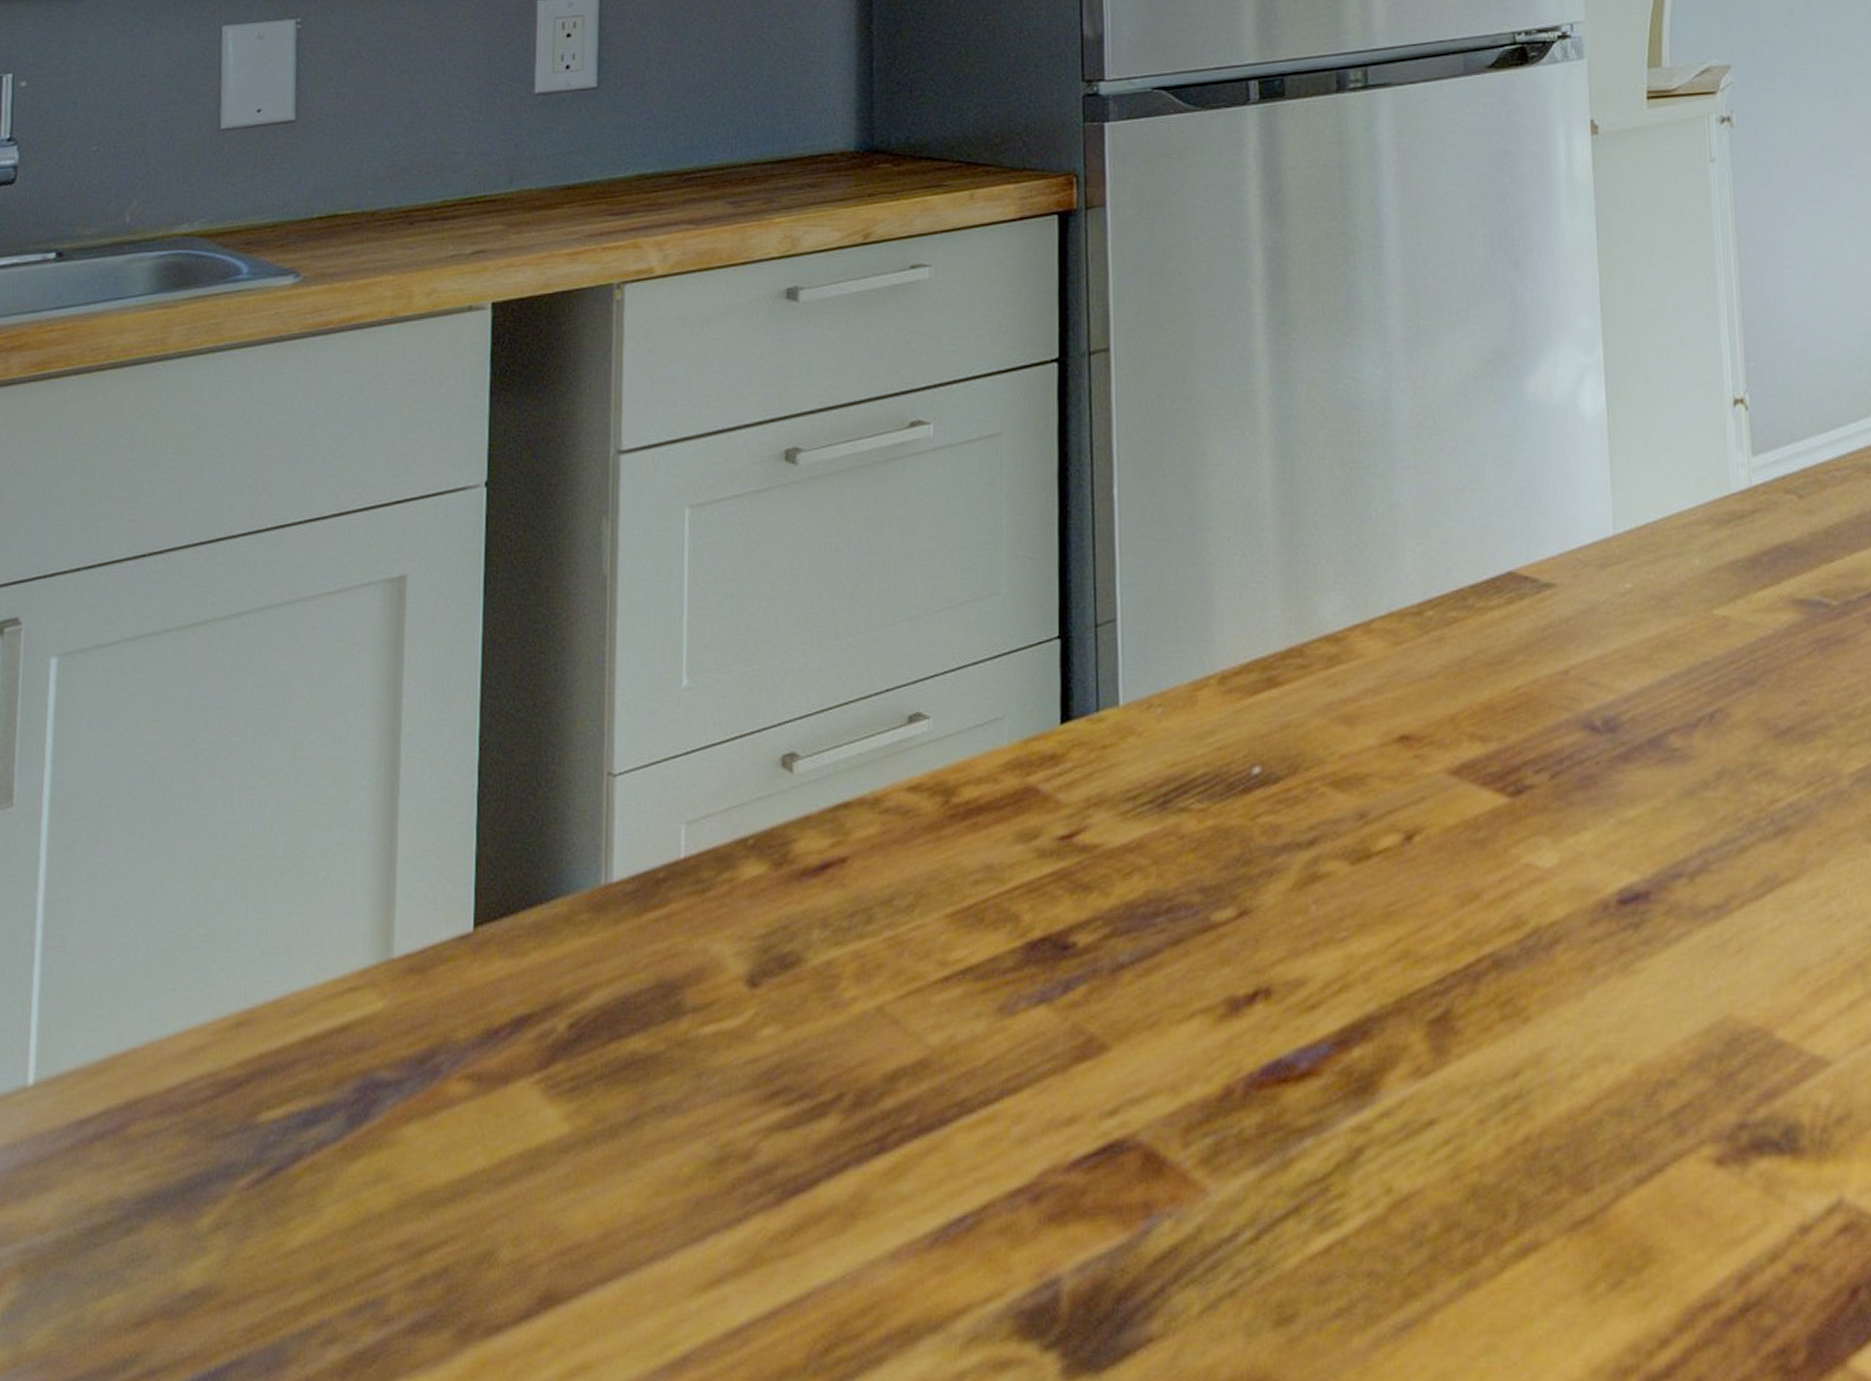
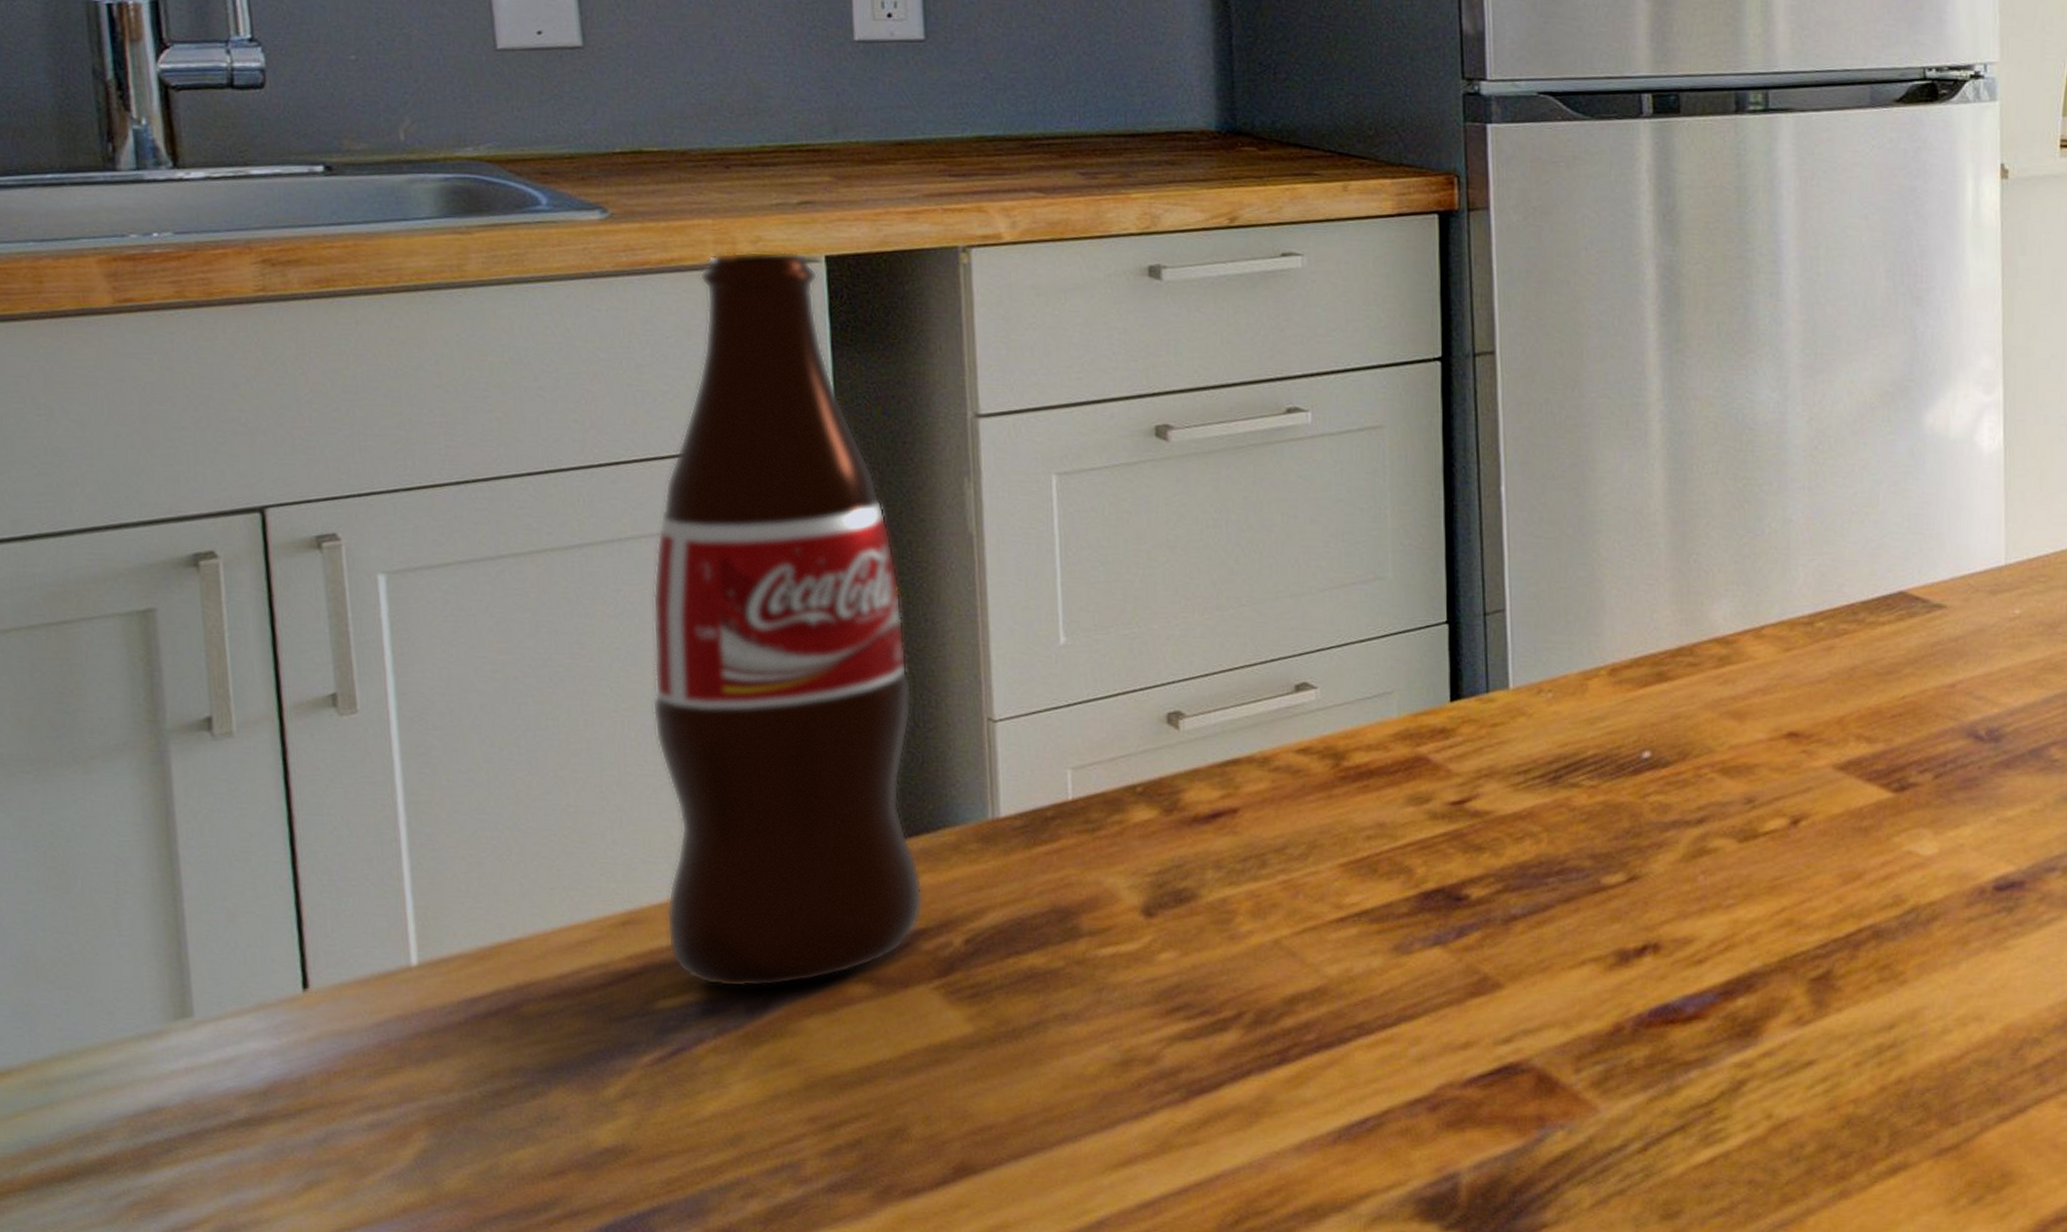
bottle: none [278,302,538,1093] -> present [652,251,923,988]

